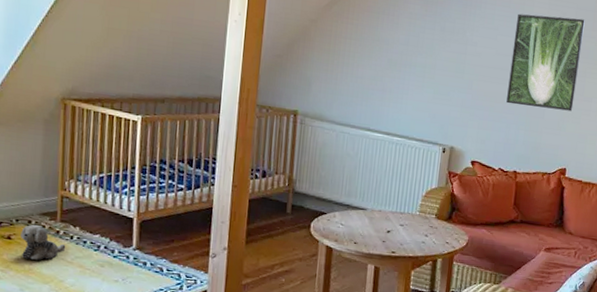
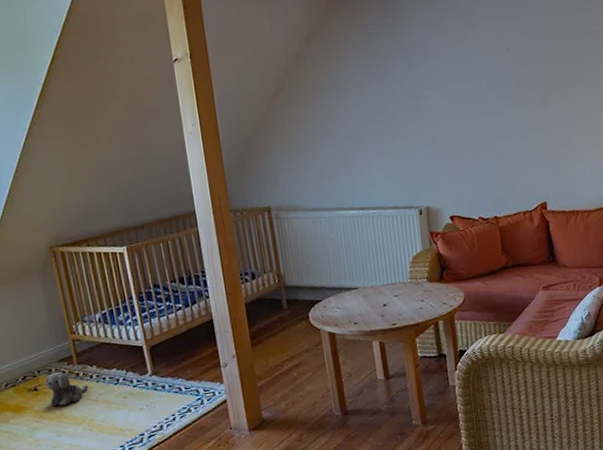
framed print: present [506,13,585,111] -> none [463,45,540,150]

